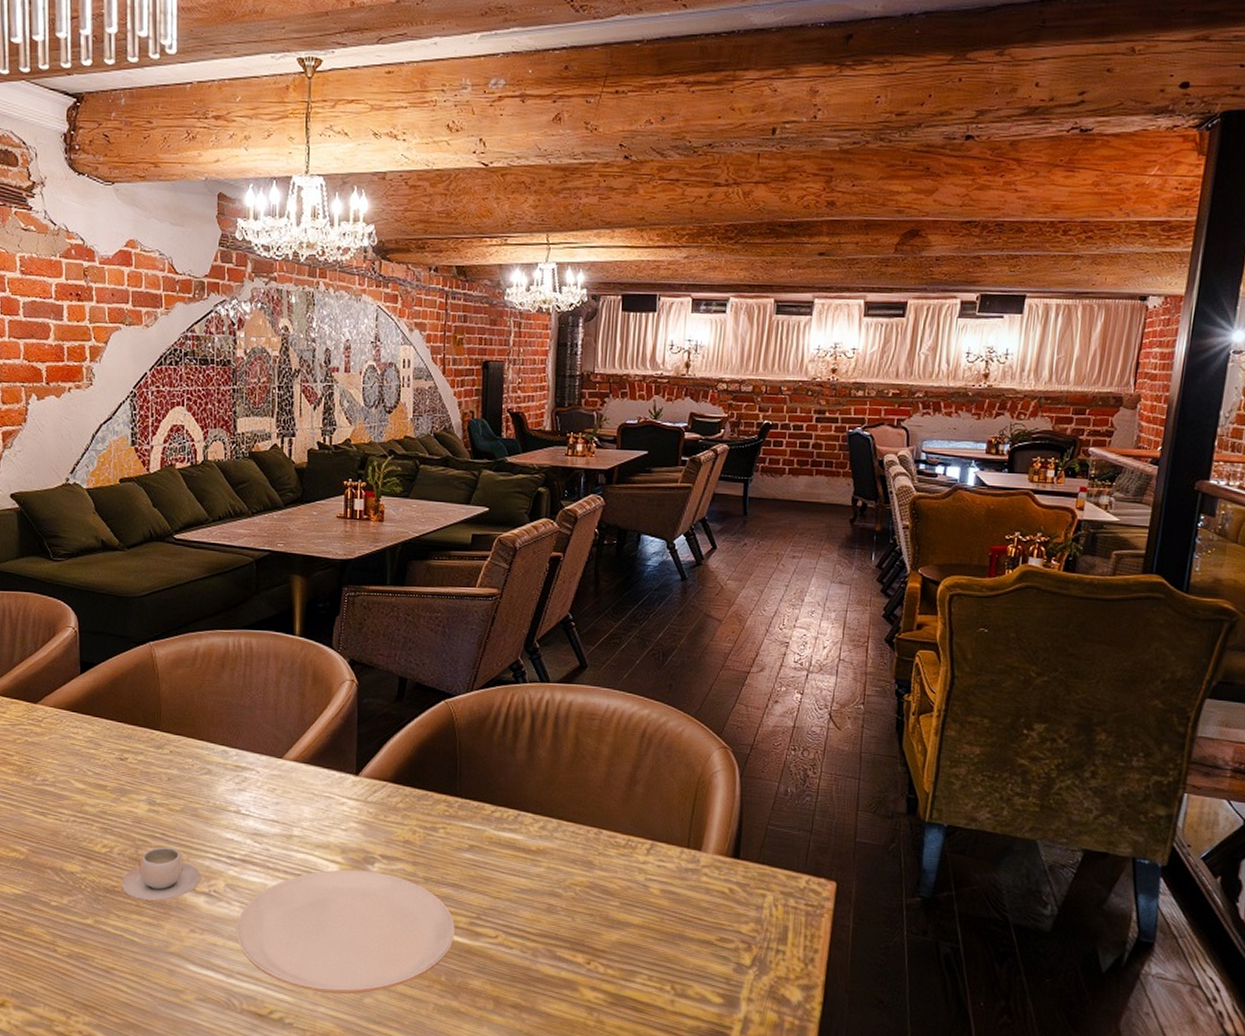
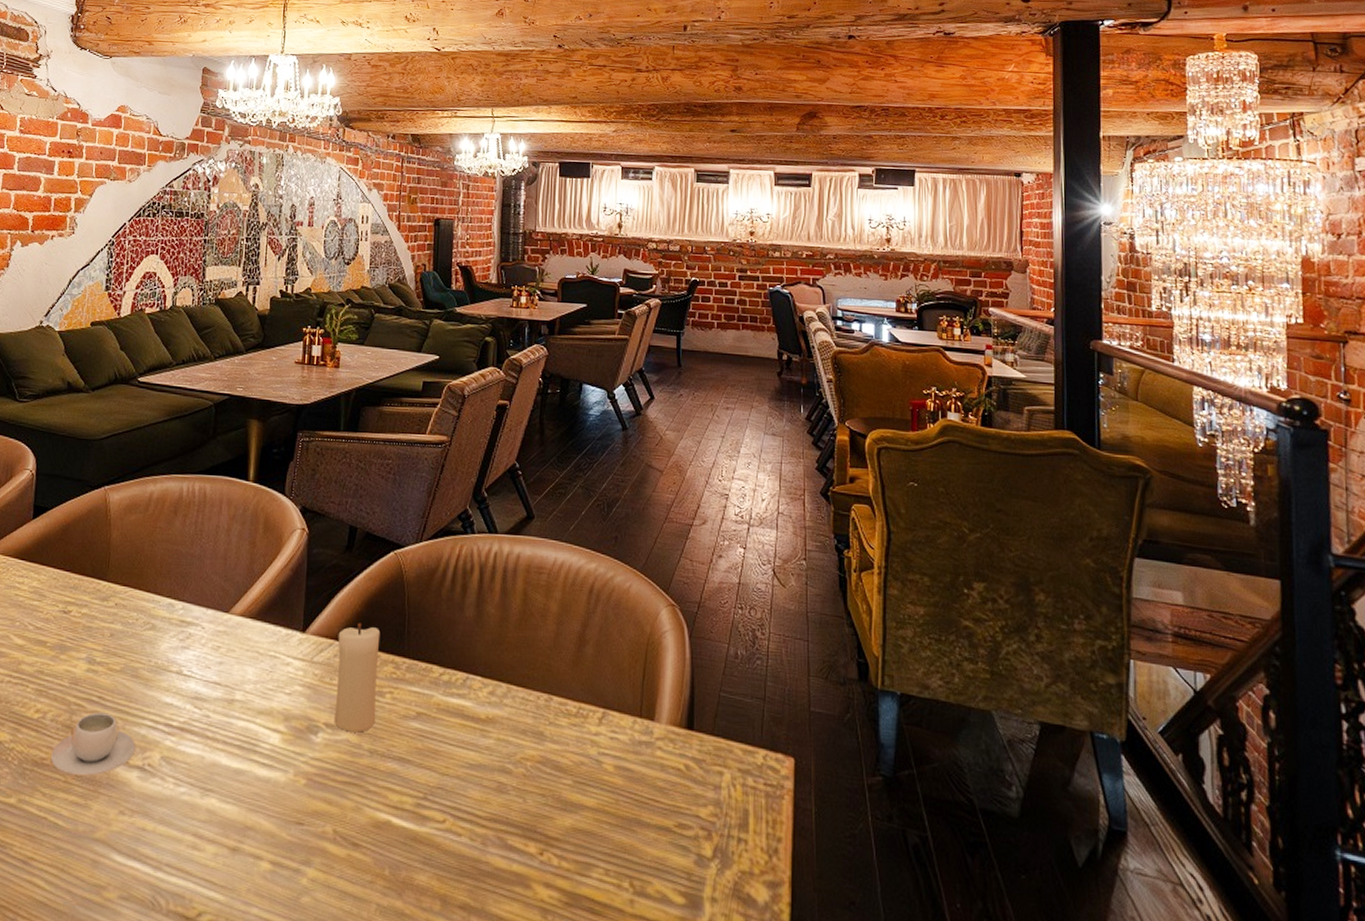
plate: present [236,869,455,995] -> none [168,740,401,892]
candle: none [389,766,433,863] -> present [334,622,381,733]

